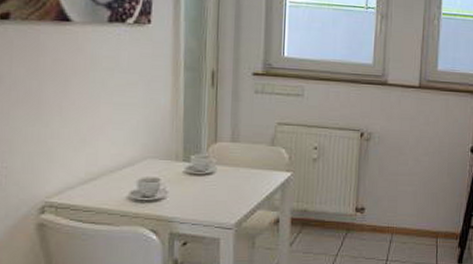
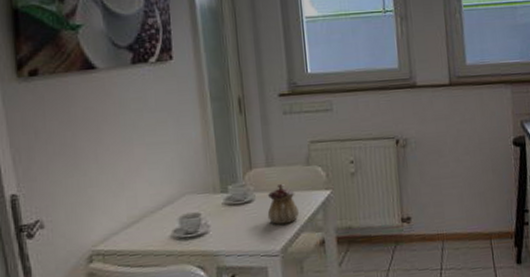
teapot: none [226,161,259,199] -> present [267,184,300,225]

